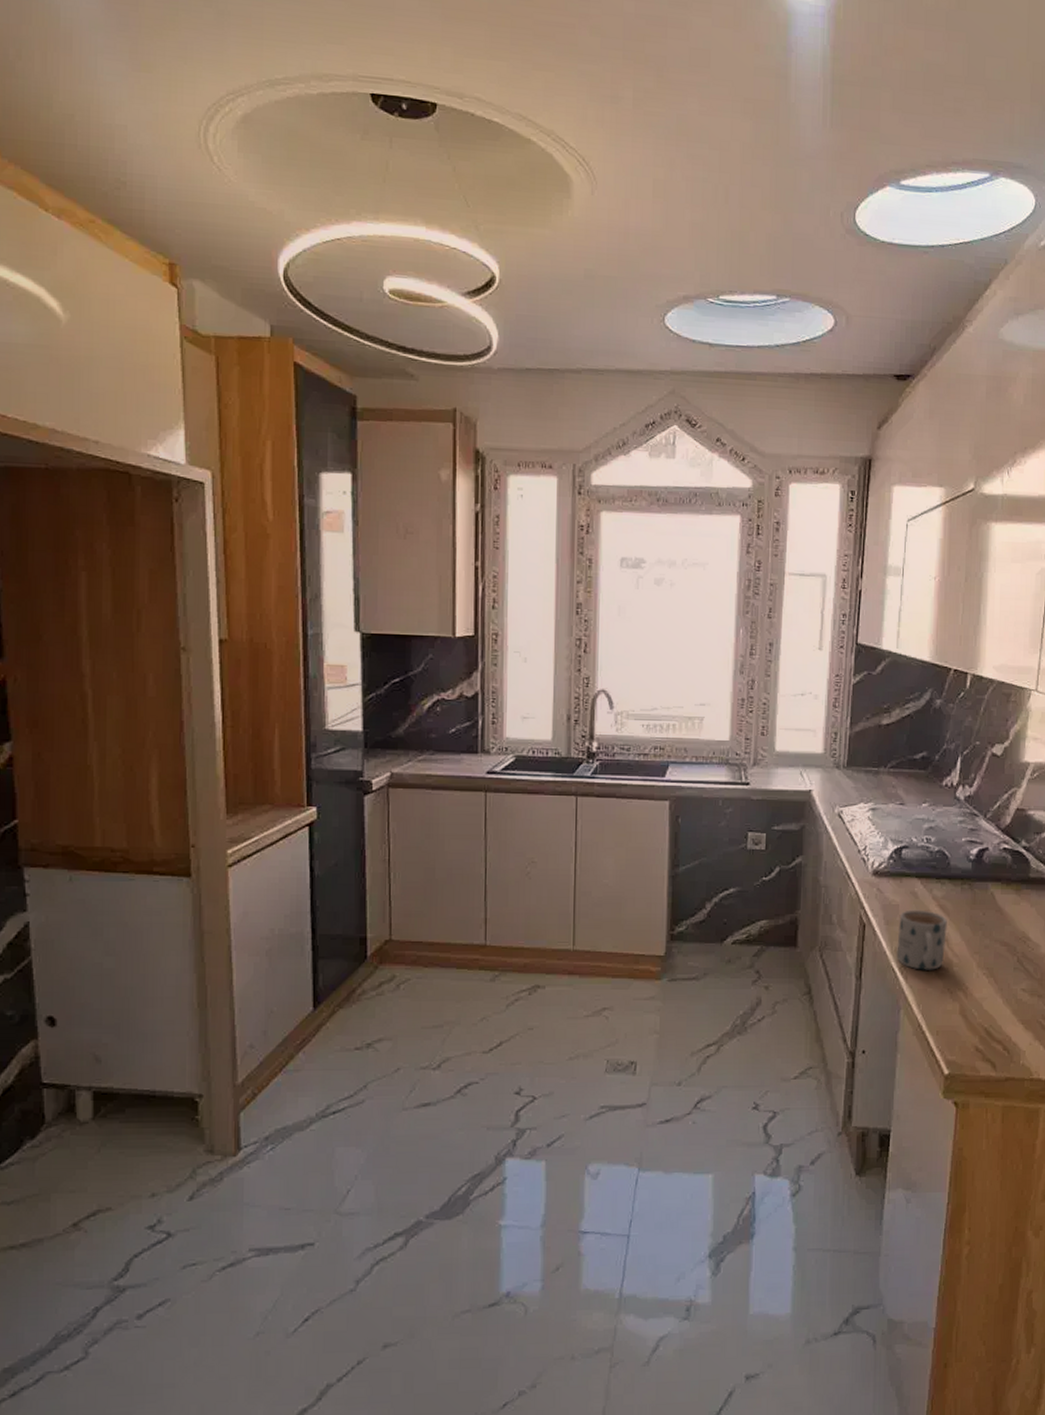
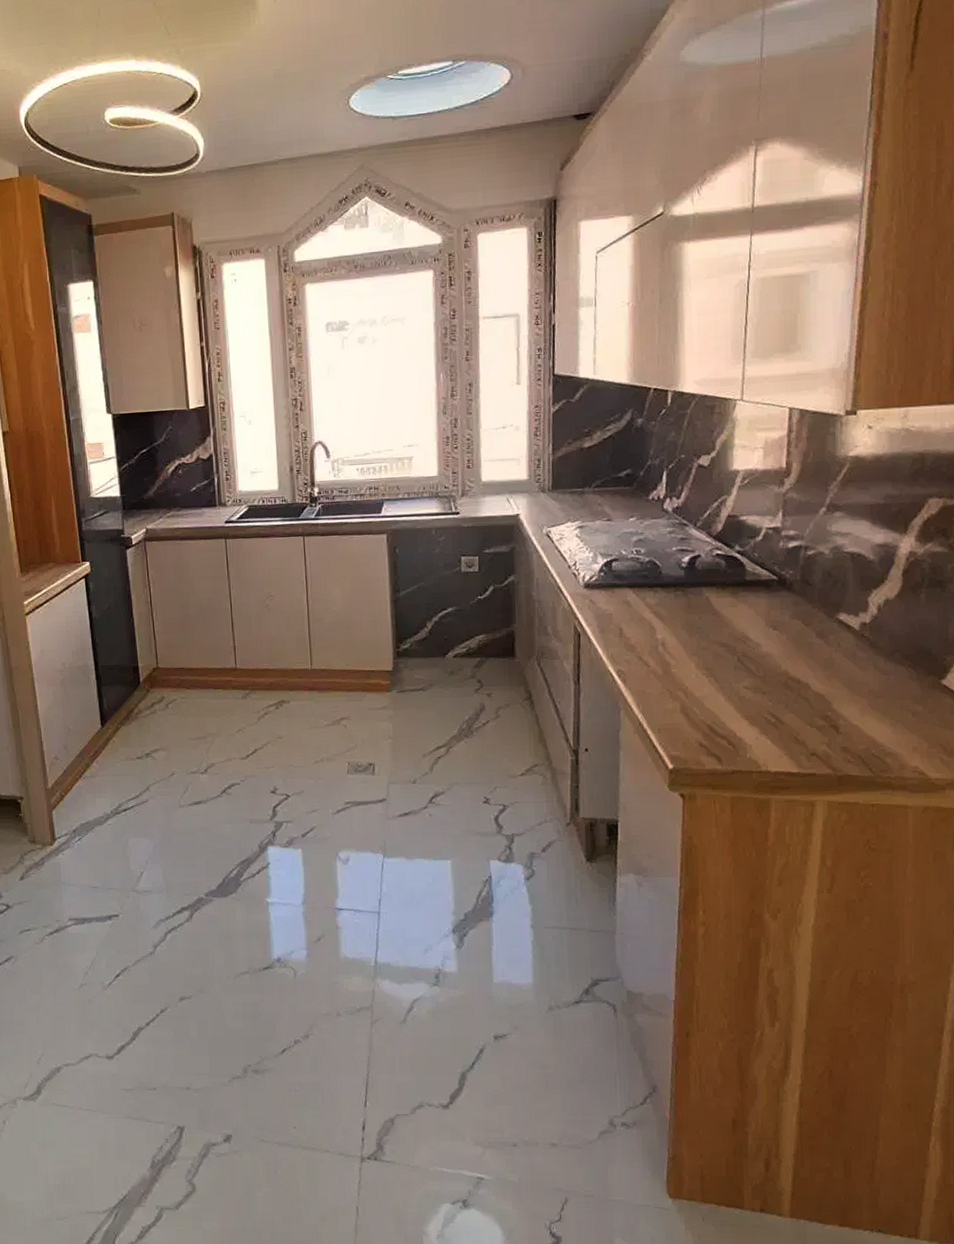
mug: present [896,910,947,970] -> none [612,617,663,673]

